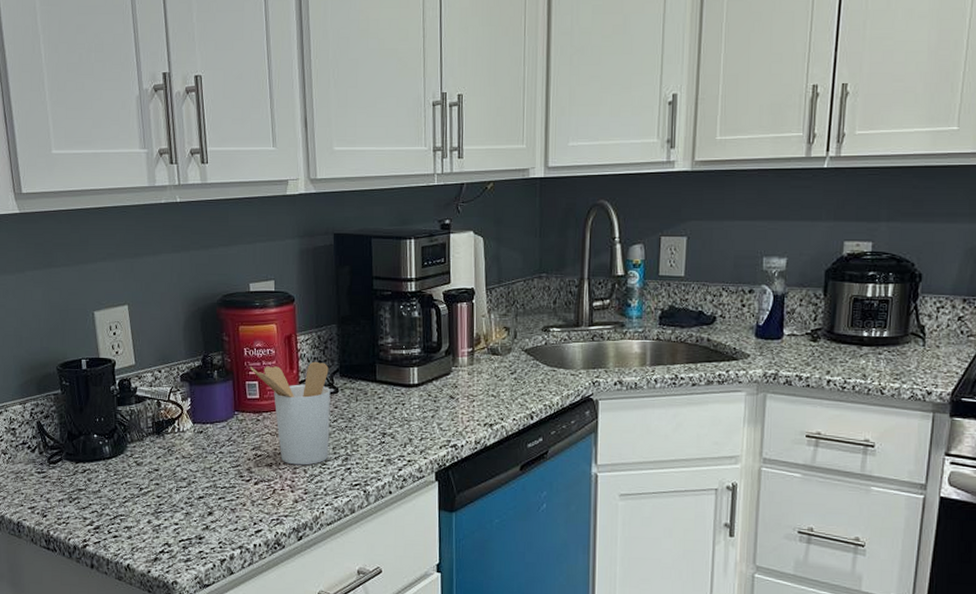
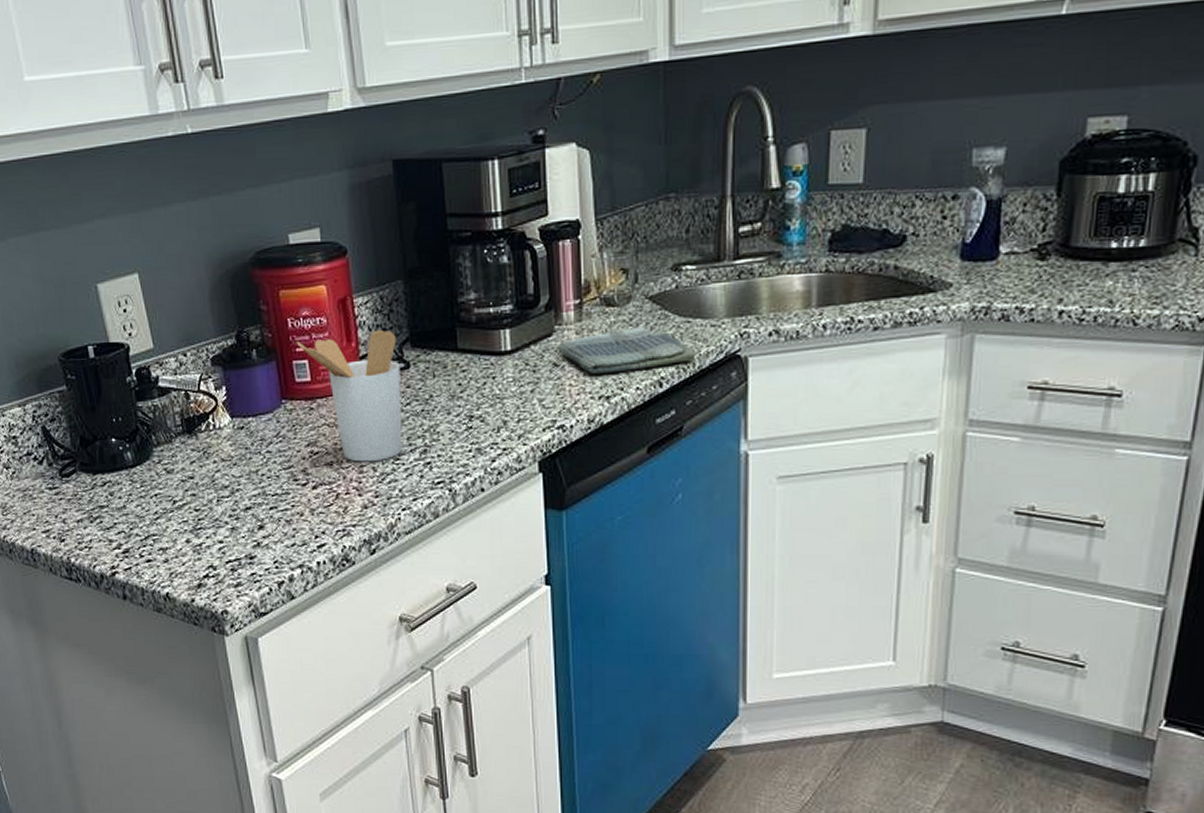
dish towel: none [454,371,559,406] -> present [557,326,696,374]

